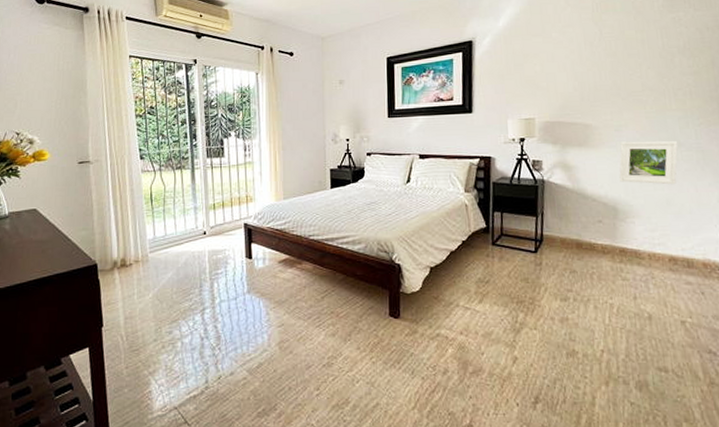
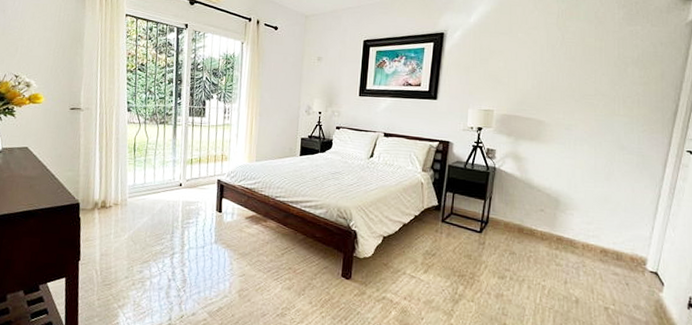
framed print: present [619,141,678,185] -> none [564,139,622,184]

